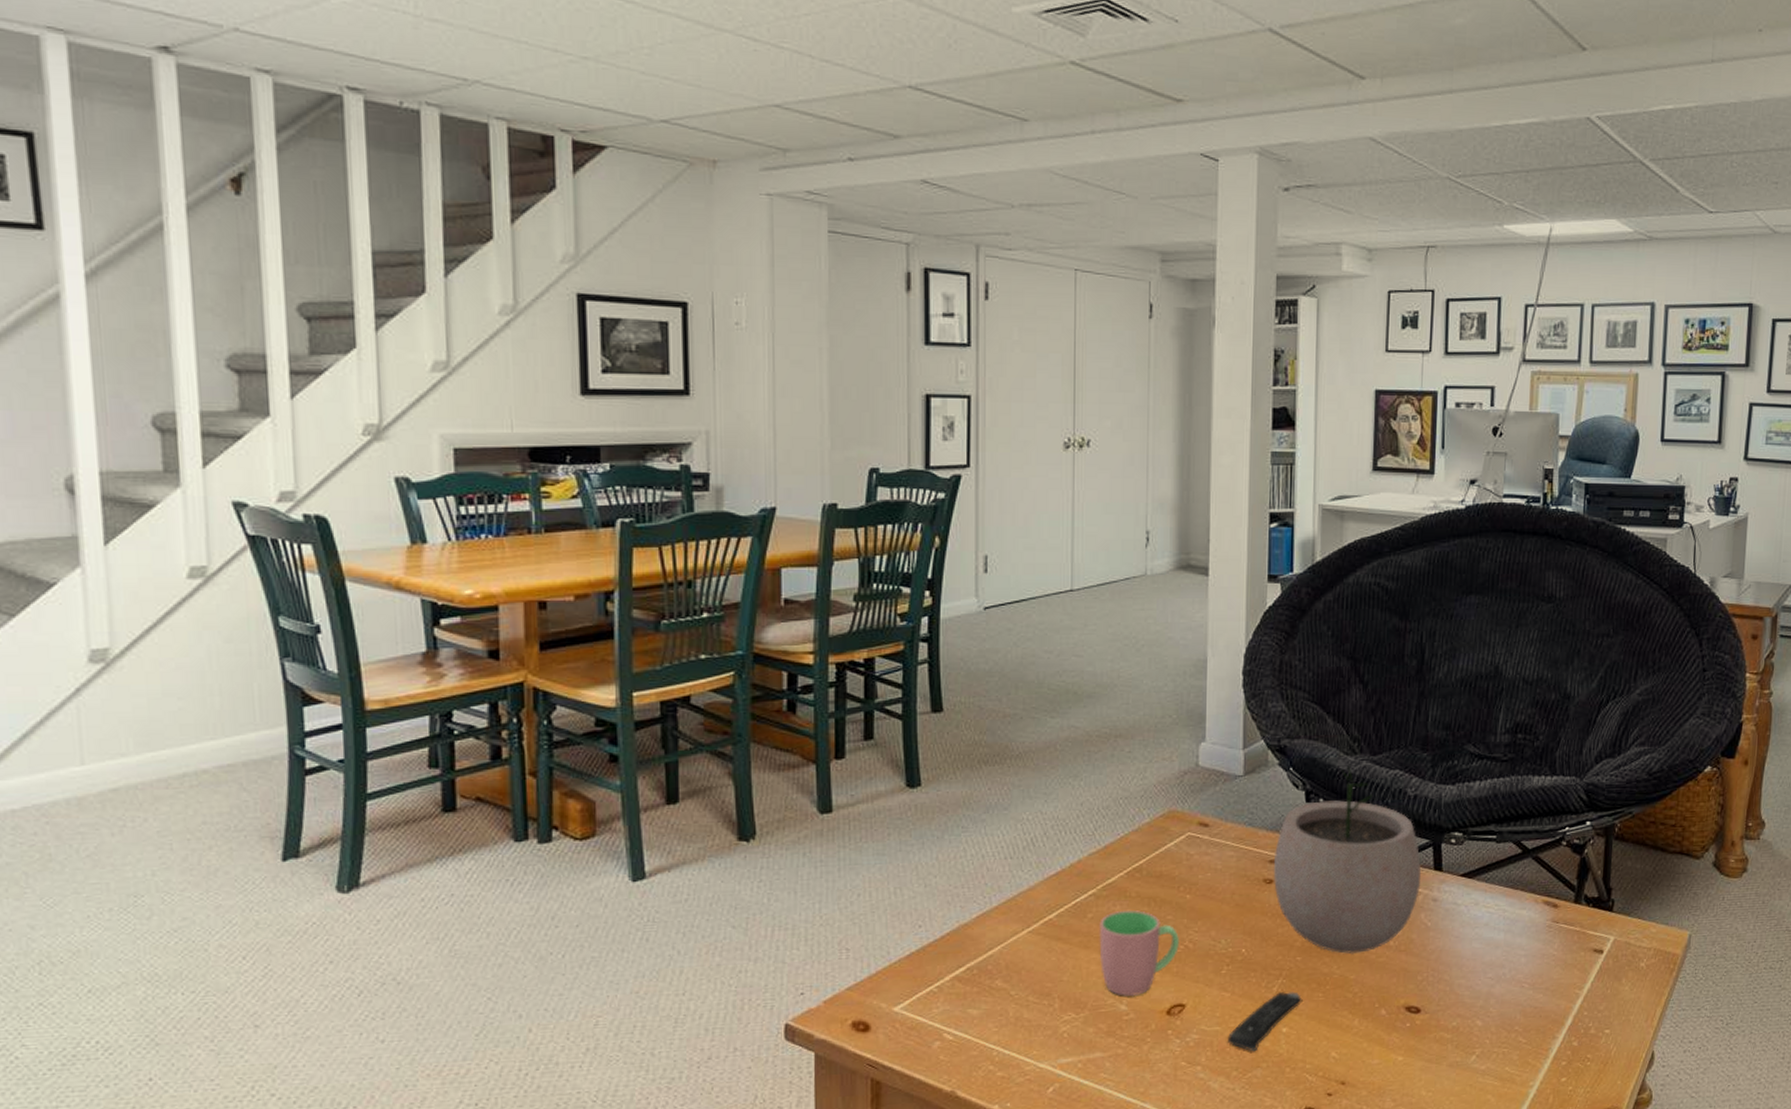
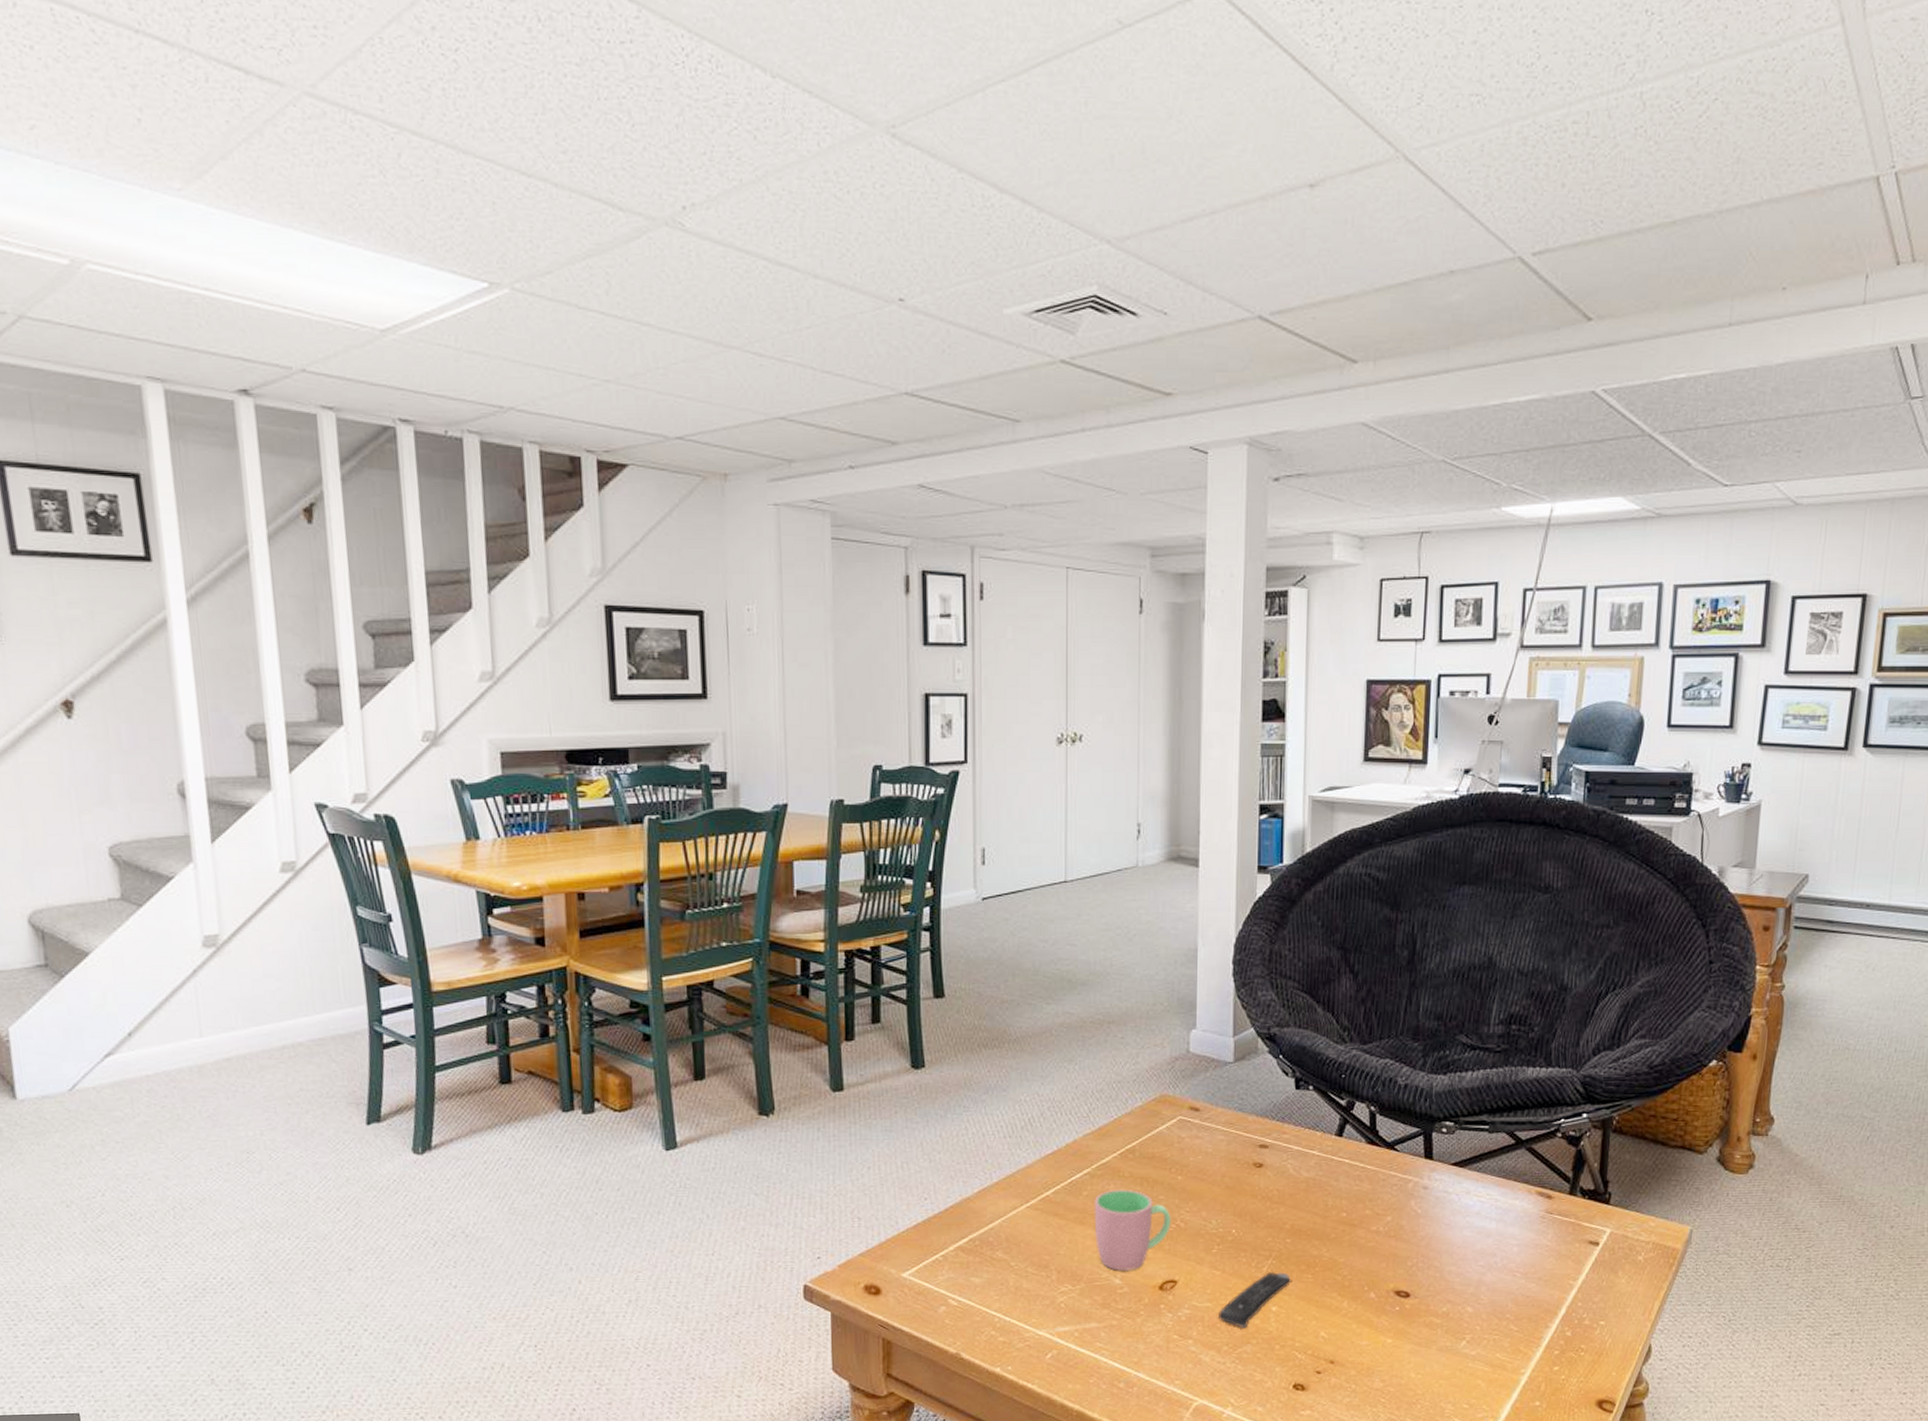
plant pot: present [1273,765,1422,954] -> none [1262,1054,1412,1237]

